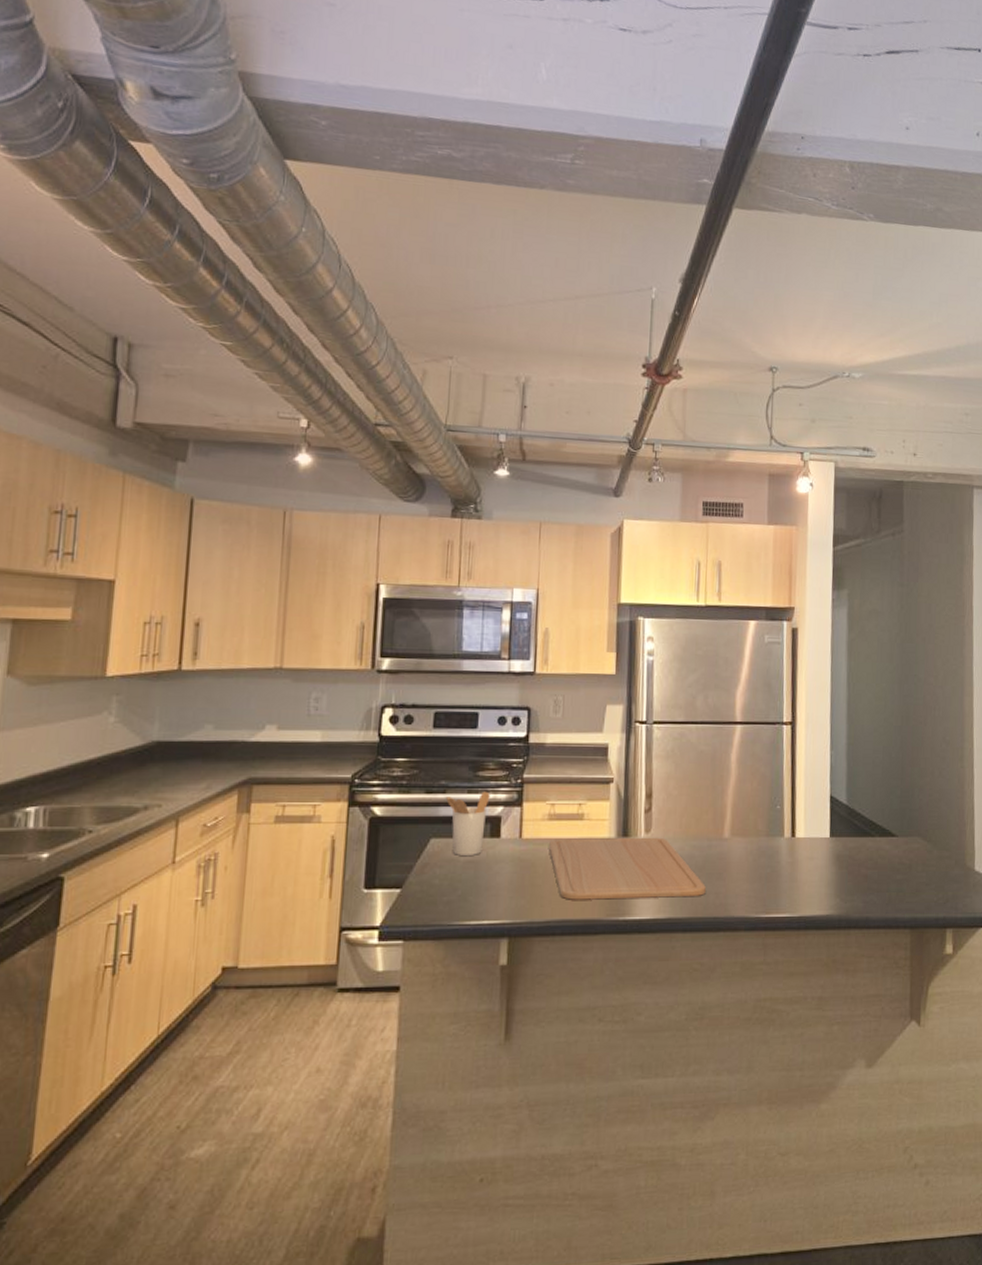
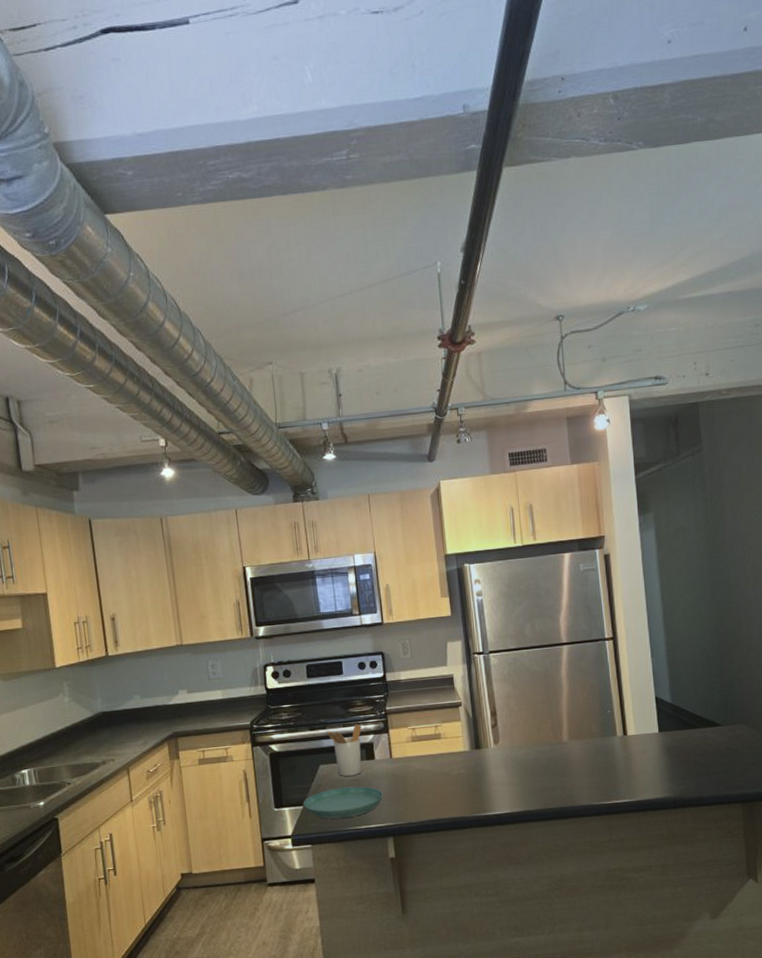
saucer: none [401,870,503,910] -> present [303,786,383,819]
chopping board: present [549,837,707,900] -> none [415,746,554,804]

